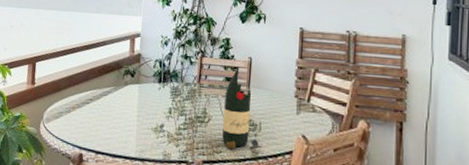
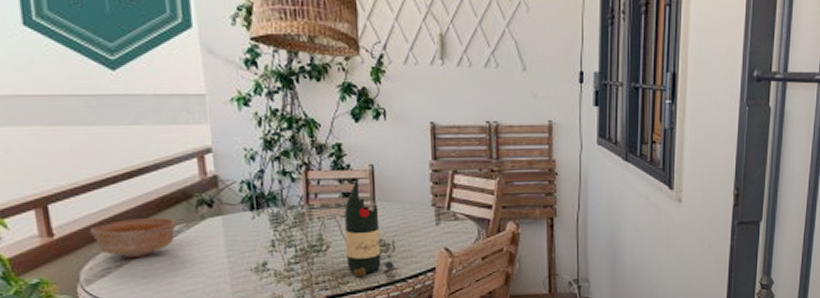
bowl: none [55,78,110,107] -> present [89,218,178,258]

